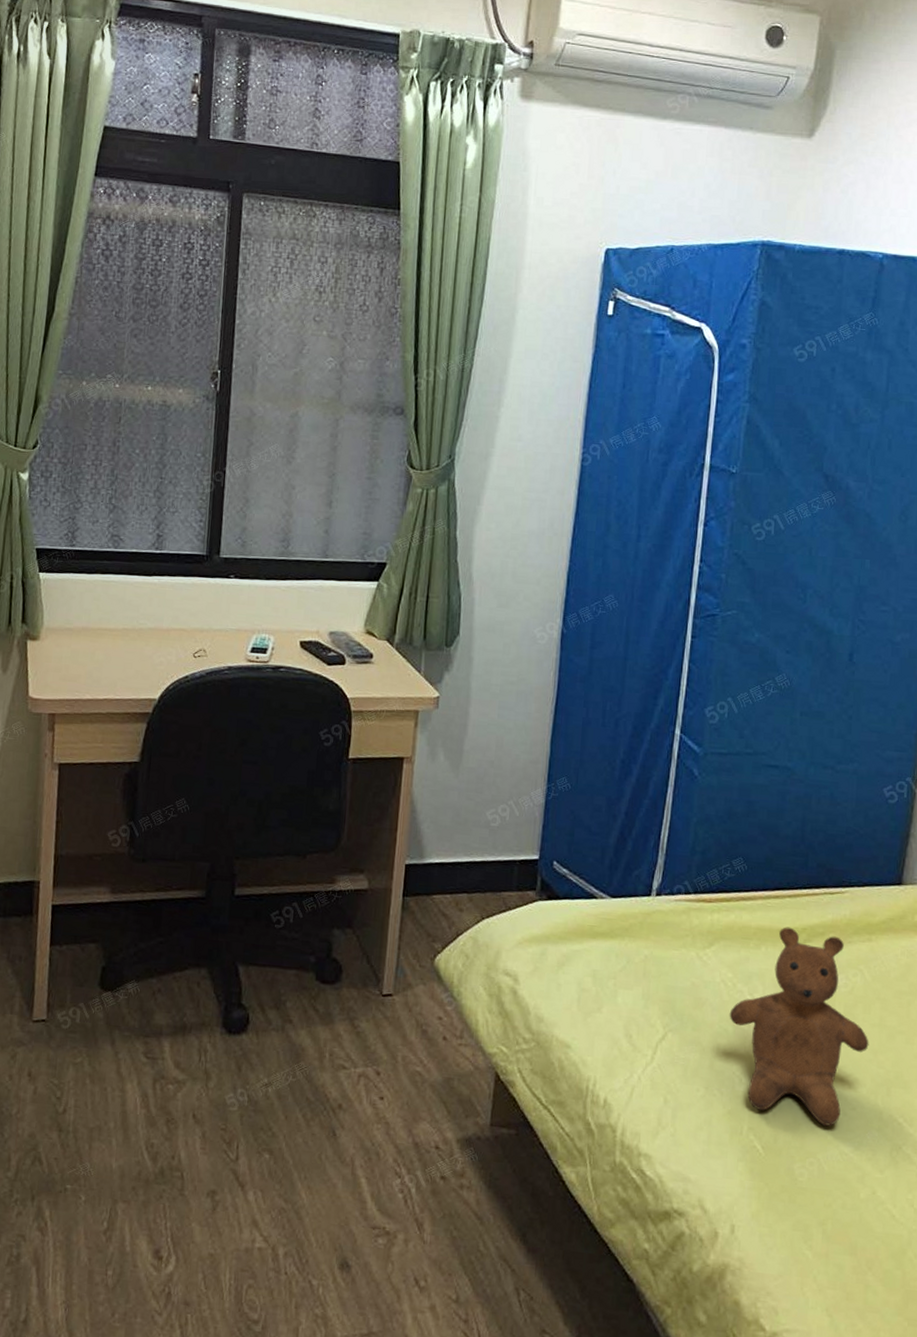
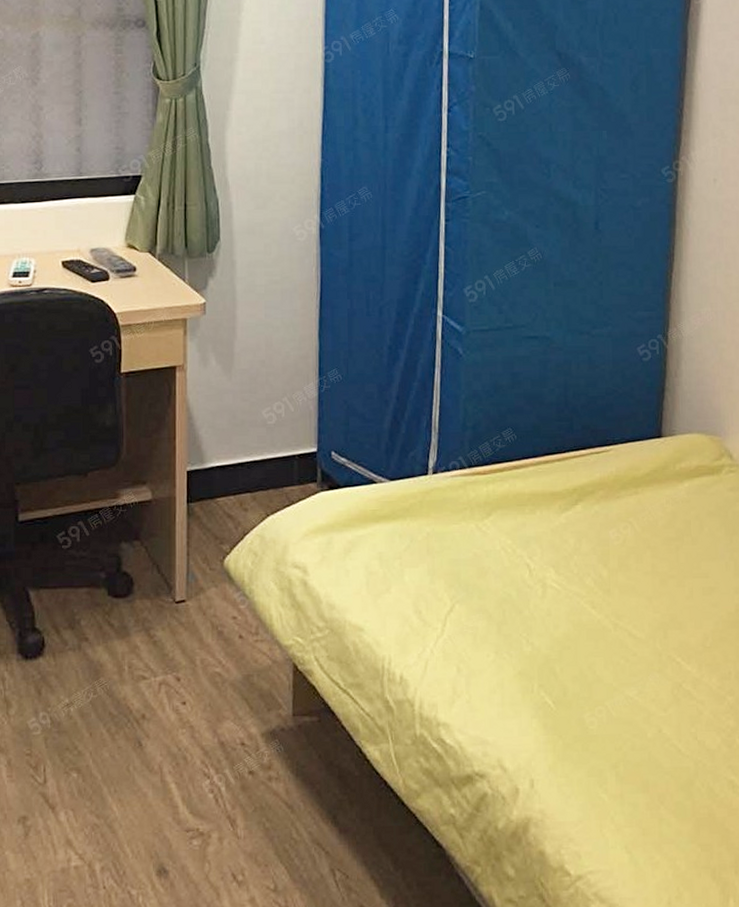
teddy bear: present [729,927,869,1126] -> none [511,489,644,674]

